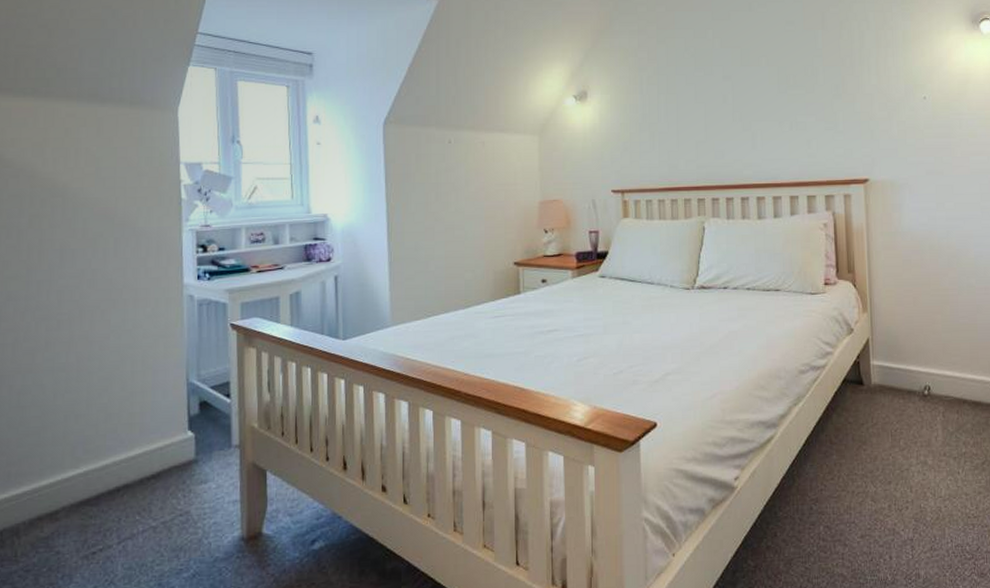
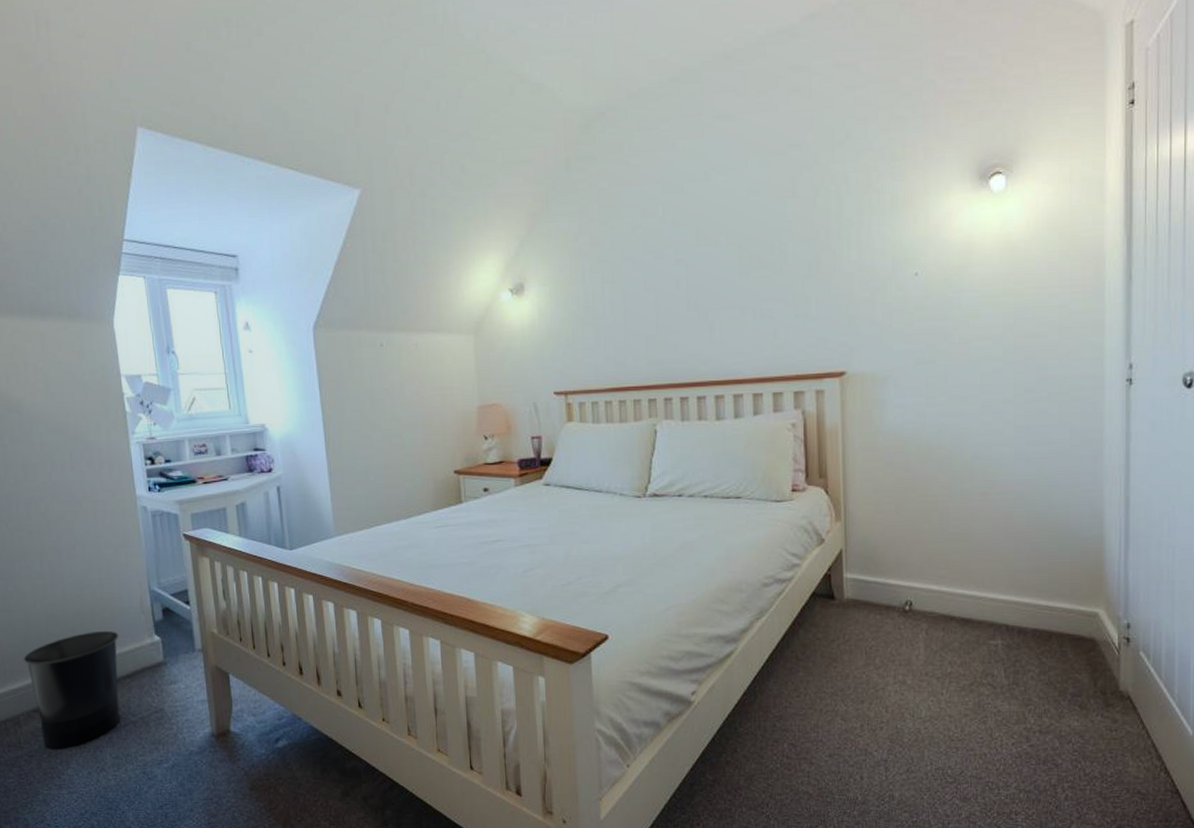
waste bin: none [32,426,147,561] -> present [23,630,121,748]

